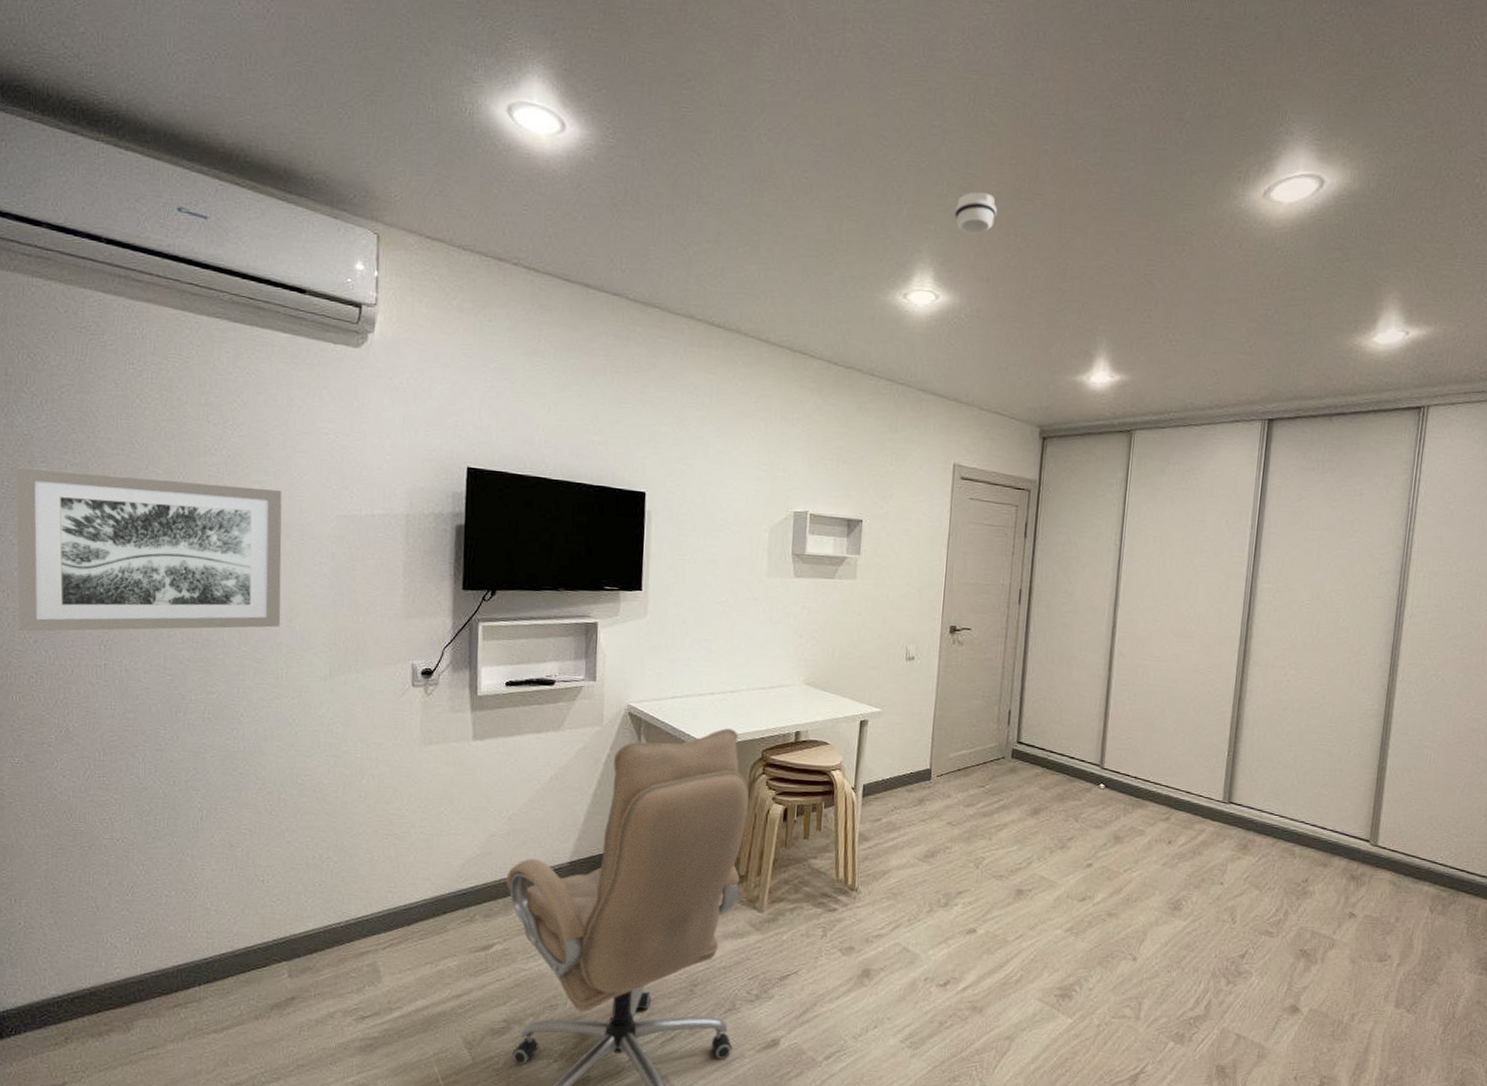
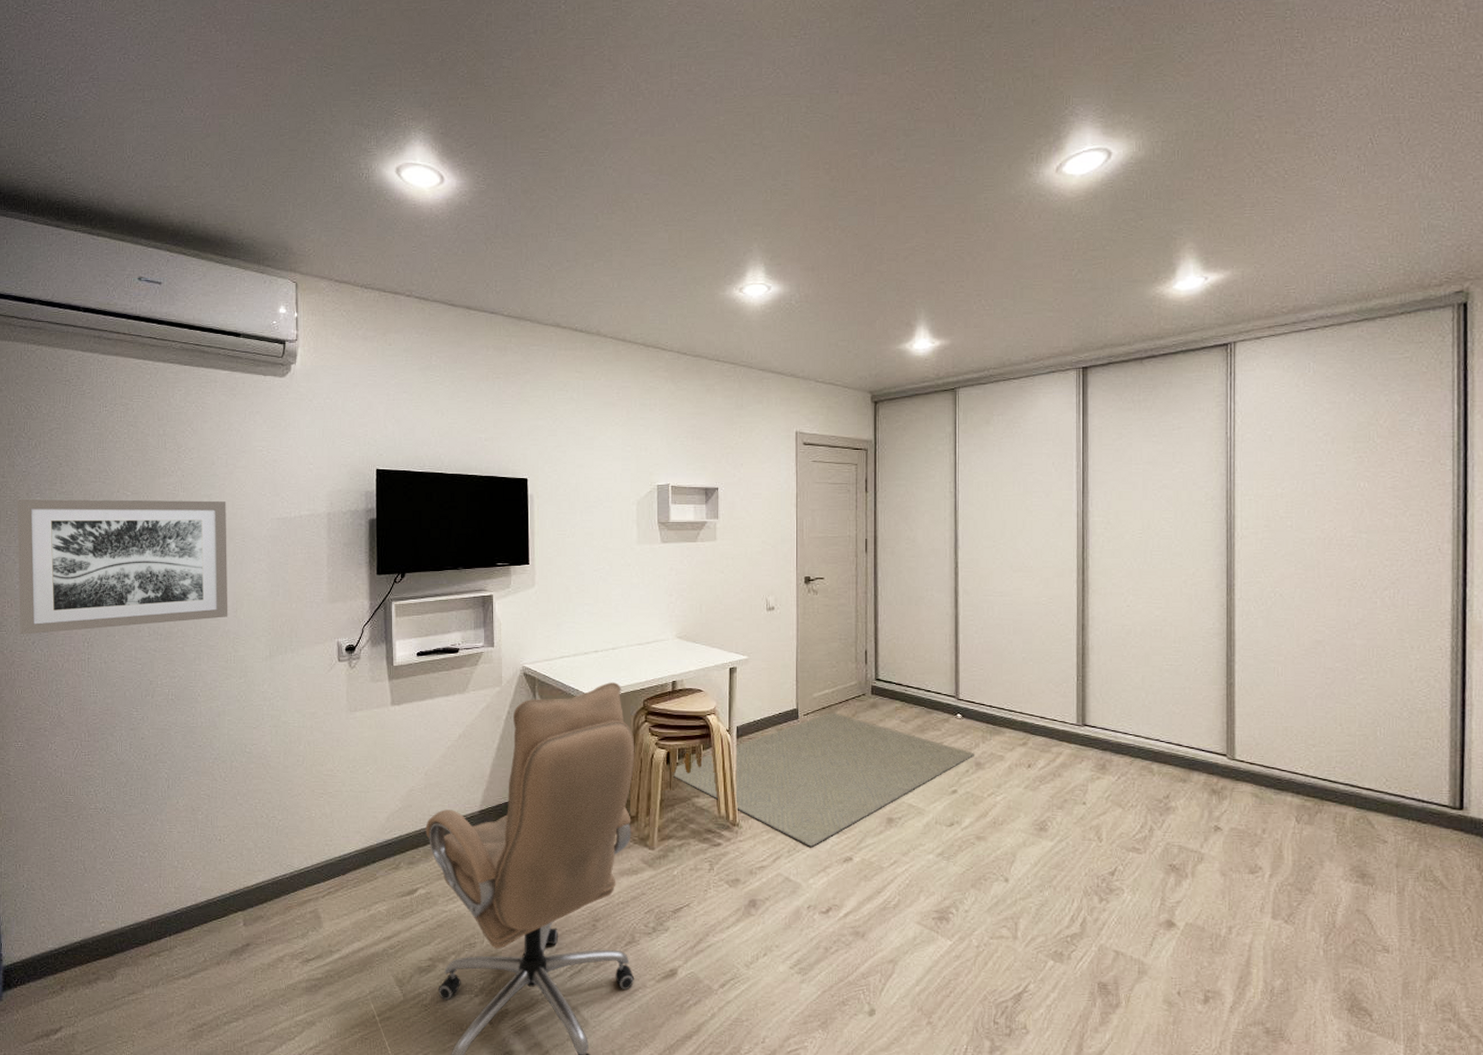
rug: none [788,775,1114,916] -> present [672,712,974,847]
smoke detector: present [954,192,997,235] -> none [779,195,816,232]

